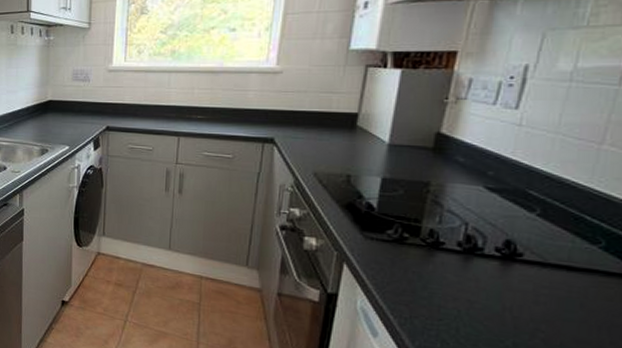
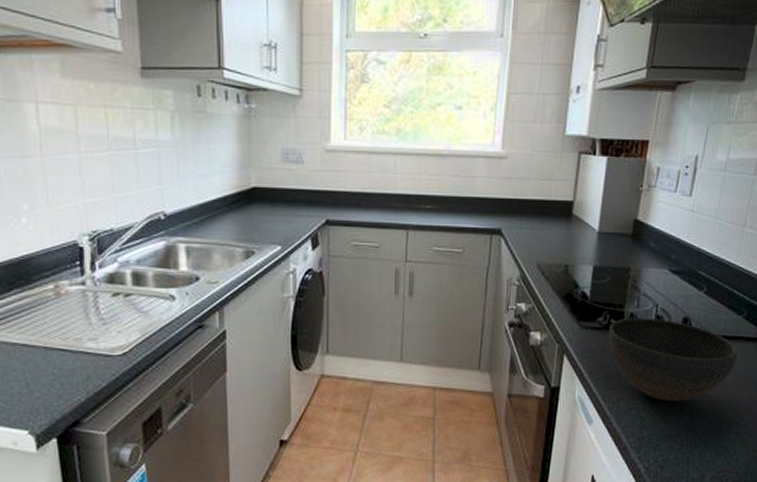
bowl: none [399,233,590,332] -> present [608,318,737,402]

